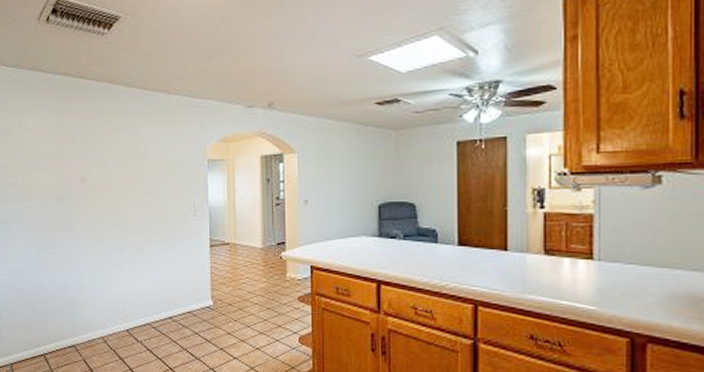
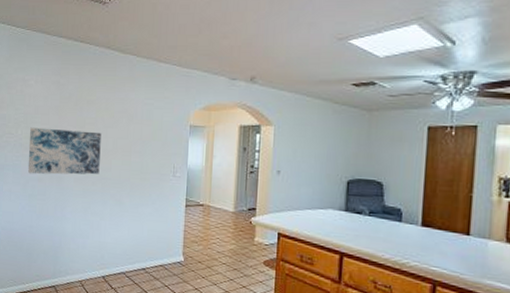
wall art: none [31,174,113,226] -> present [27,127,101,175]

